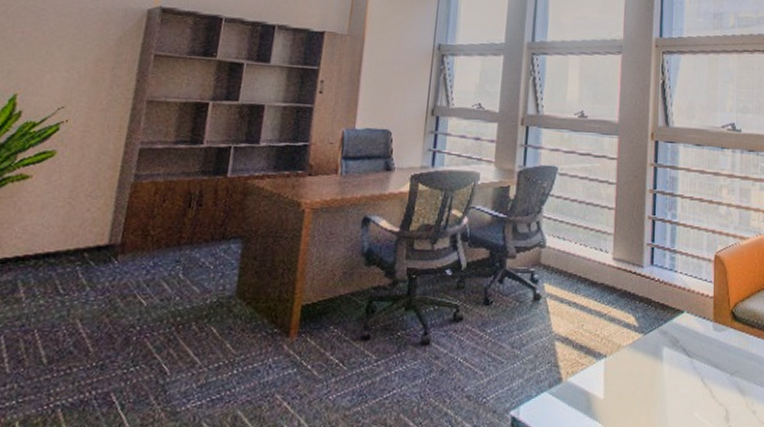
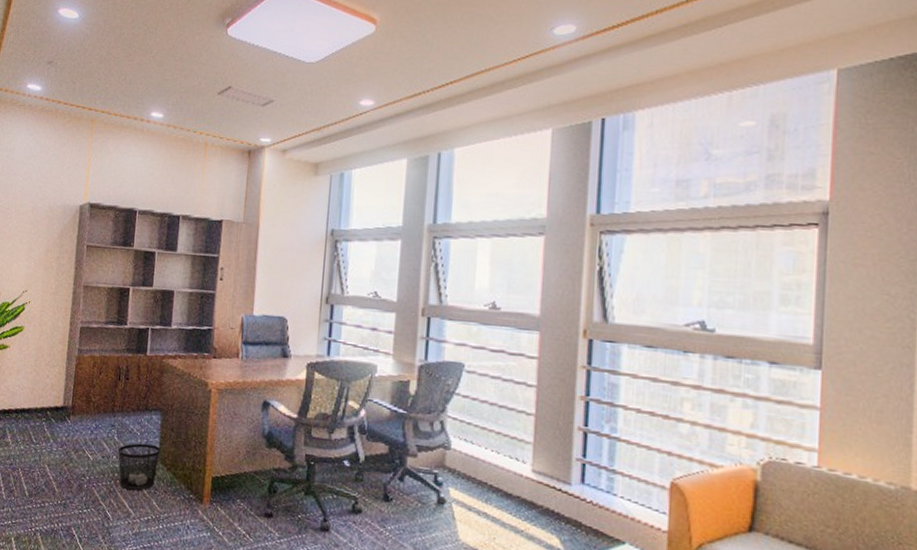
waste bin: none [182,278,239,334] -> present [117,443,160,491]

